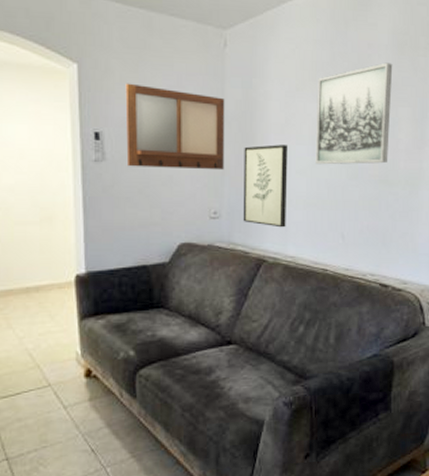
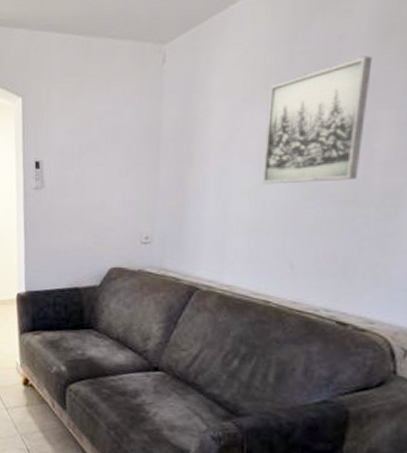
writing board: present [125,83,225,171] -> none [63,111,161,194]
wall art: present [243,144,288,228] -> none [175,164,229,254]

